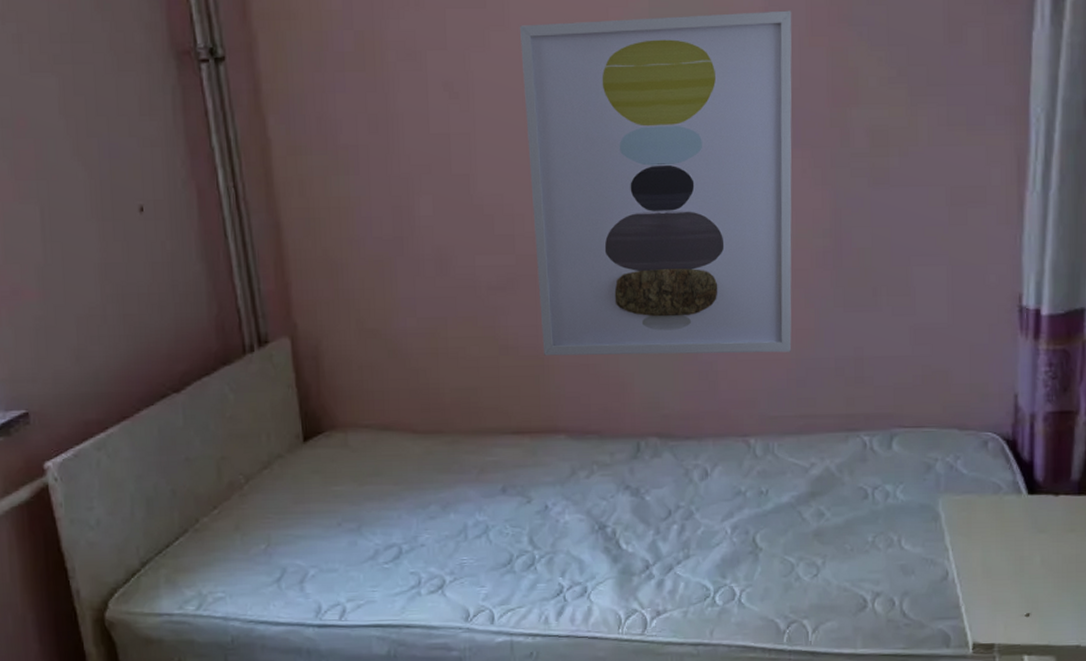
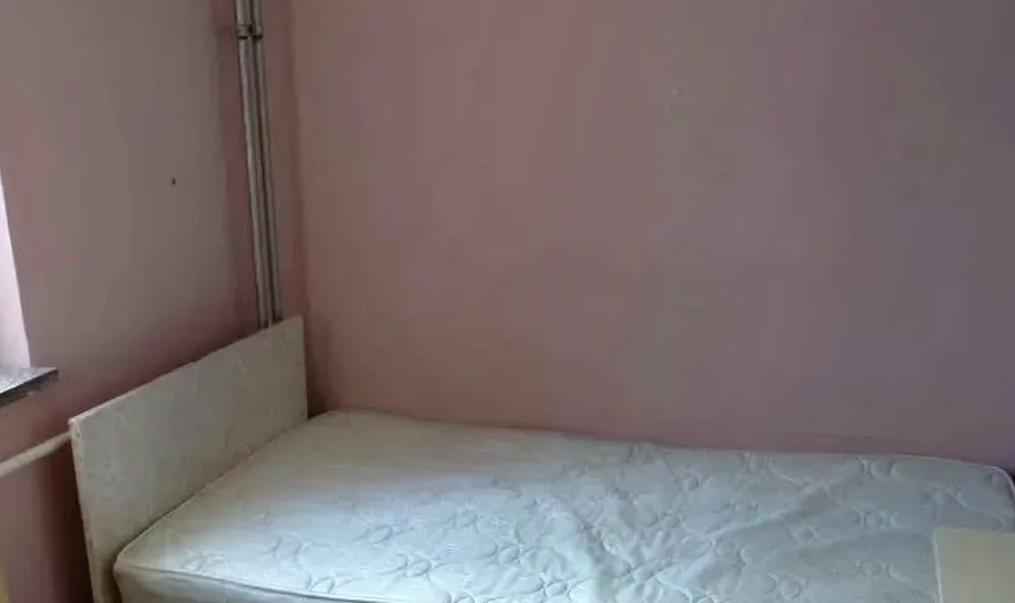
wall art: present [519,10,792,356] -> none [546,11,835,368]

